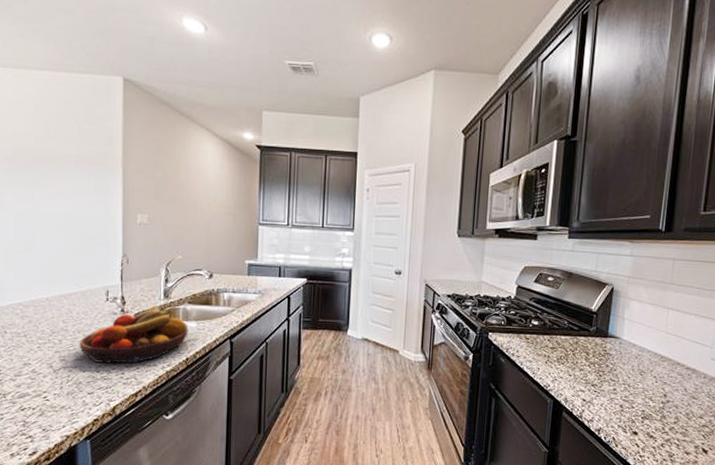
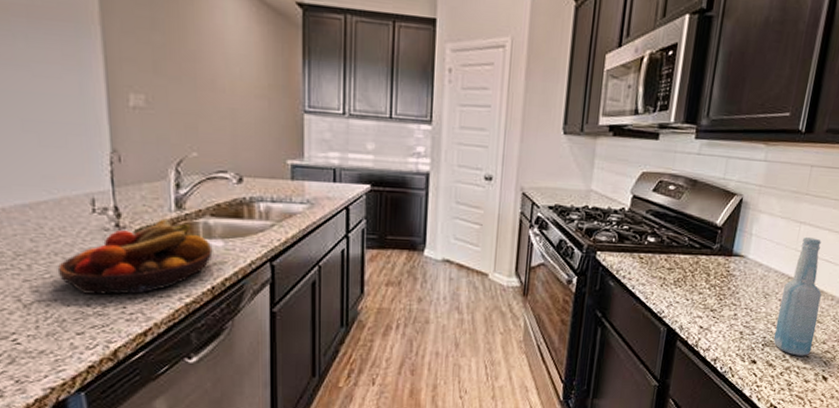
bottle: none [652,321,694,429] -> present [773,237,822,356]

